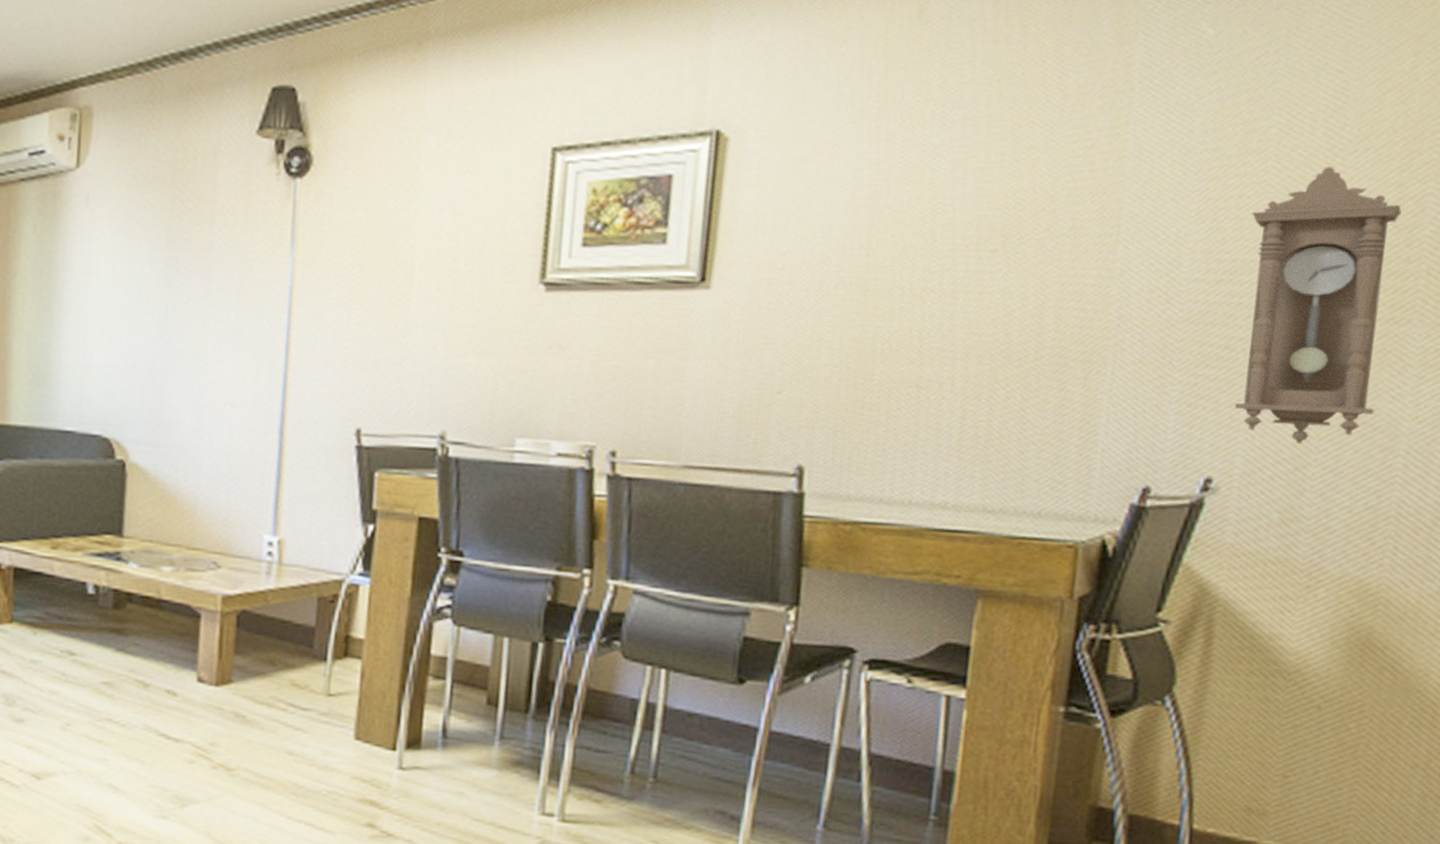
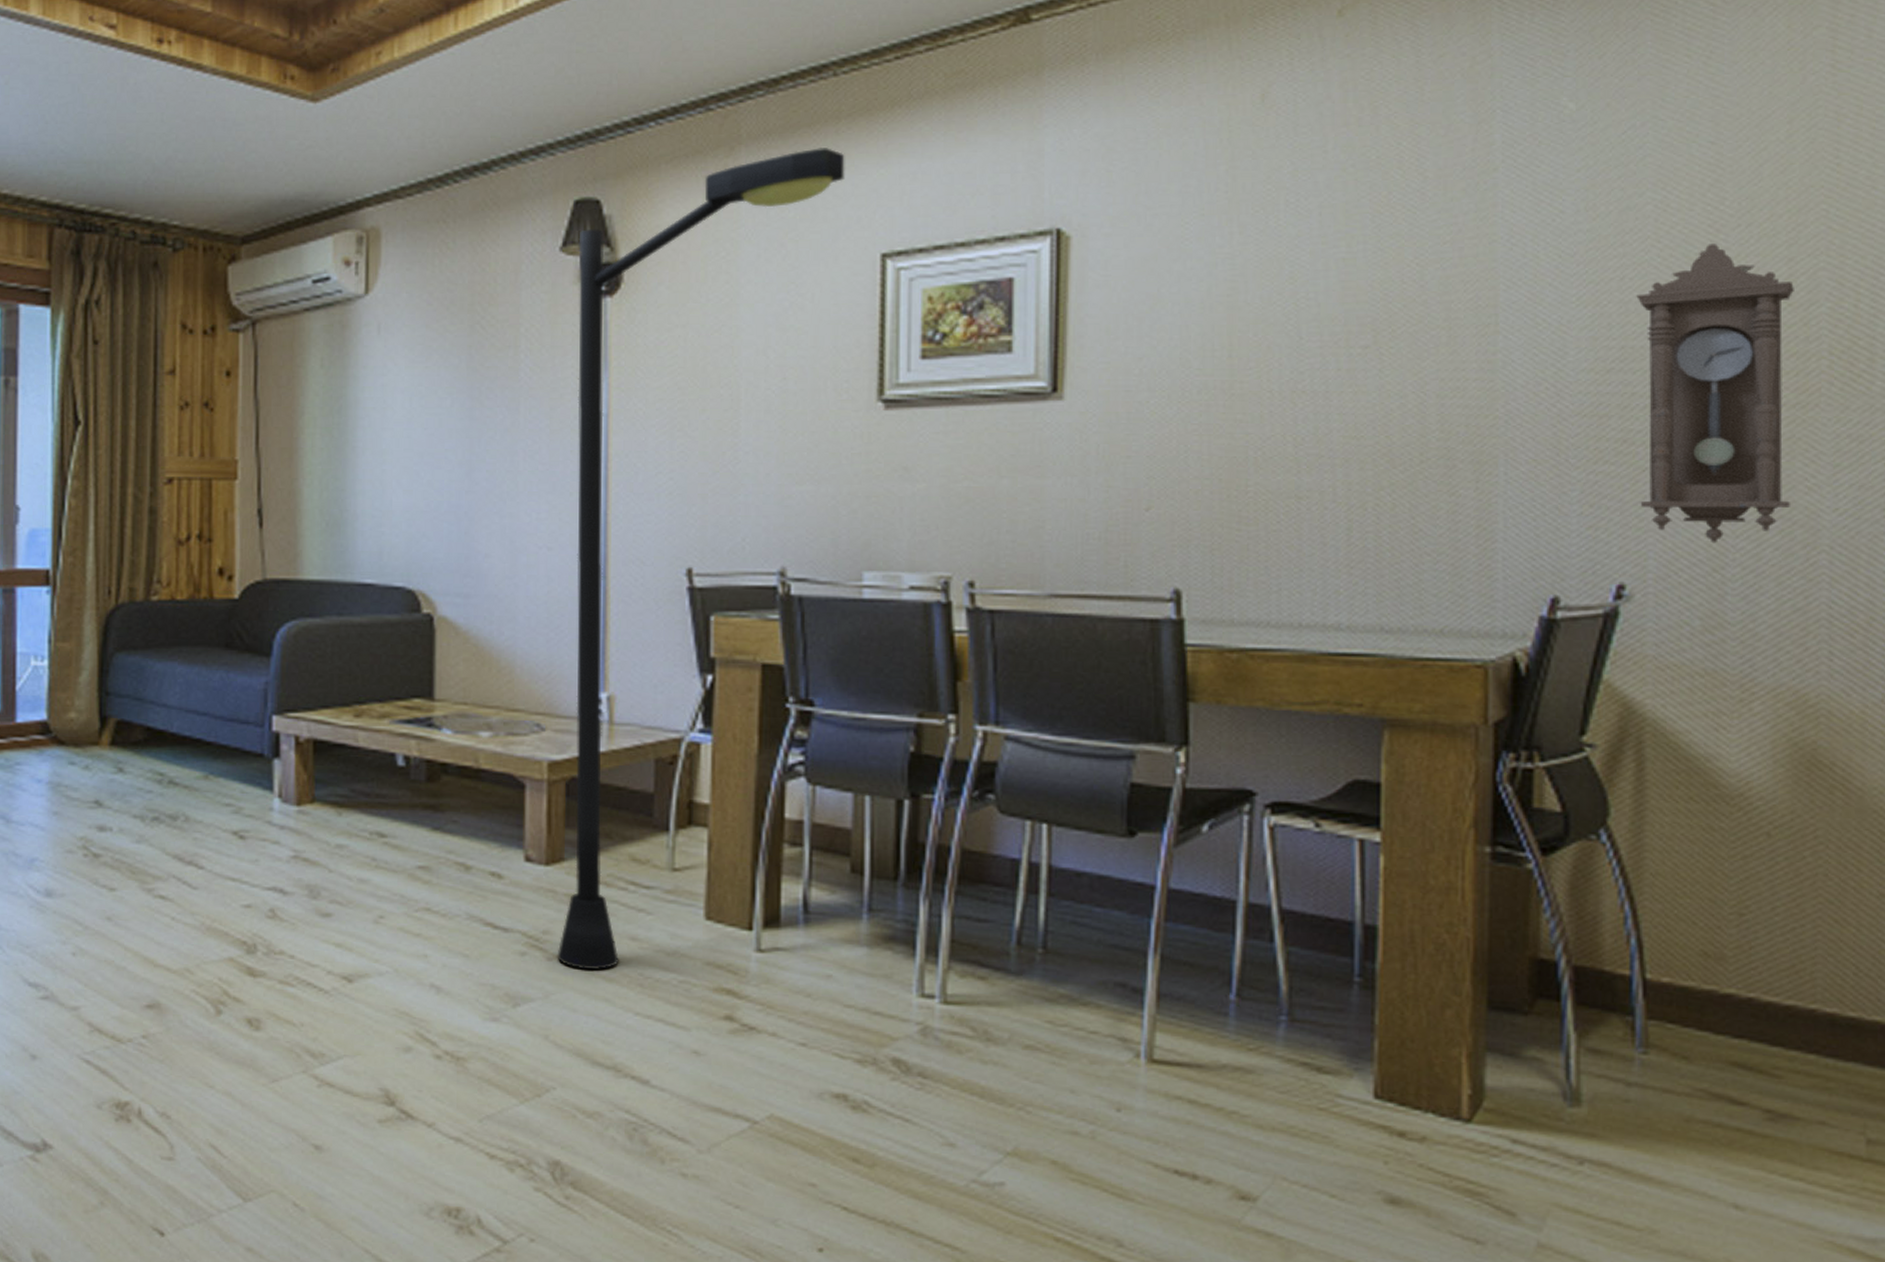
floor lamp: none [221,46,525,779] -> present [557,148,845,971]

